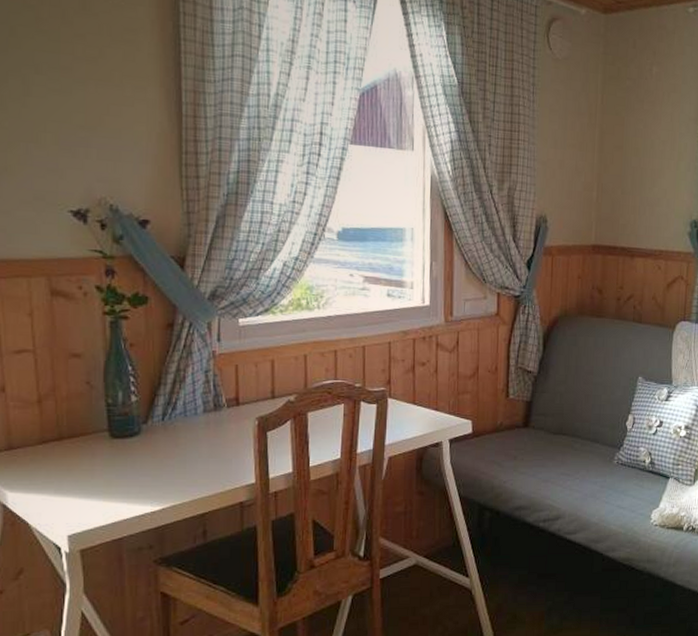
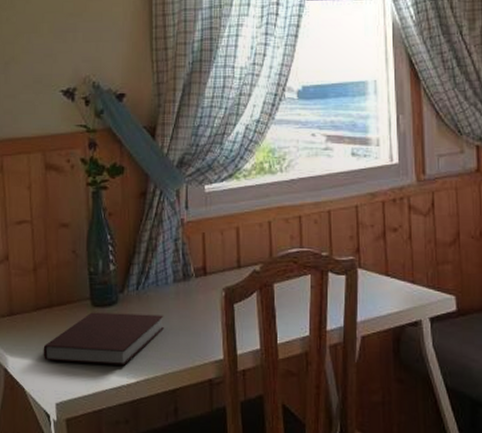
notebook: none [51,443,193,495] -> present [43,312,164,366]

